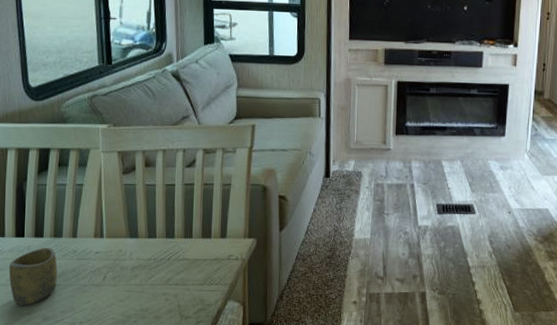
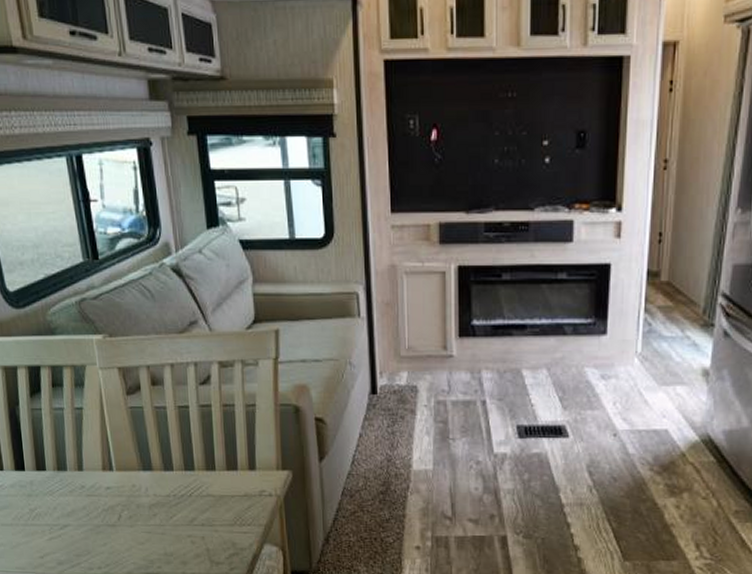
cup: present [9,247,58,306] -> none [12,482,68,549]

